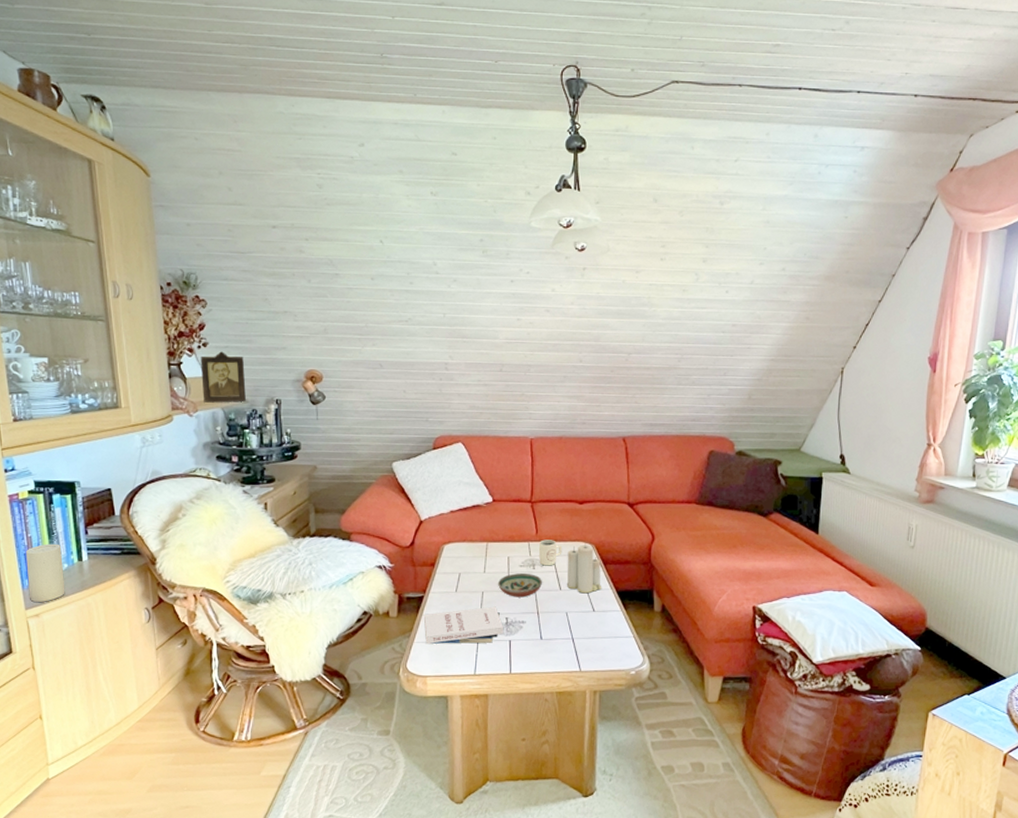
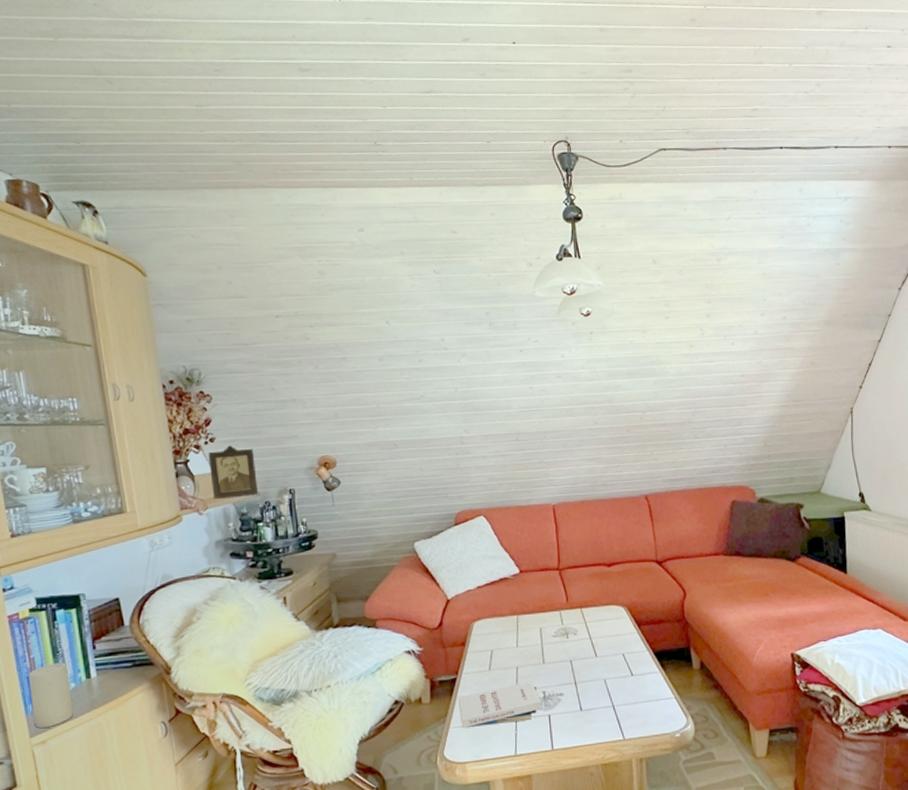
decorative bowl: present [497,572,543,598] -> none [531,643,578,670]
mug: present [539,539,563,566] -> none [571,606,595,634]
candle: present [567,543,602,594] -> none [600,606,639,658]

